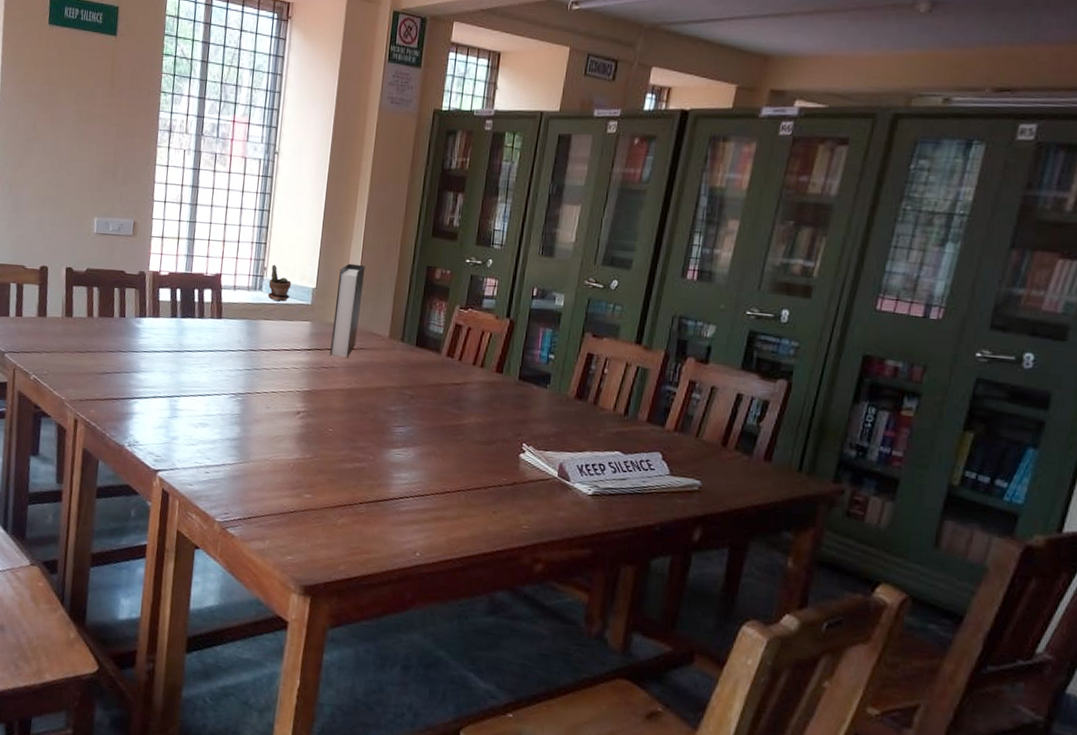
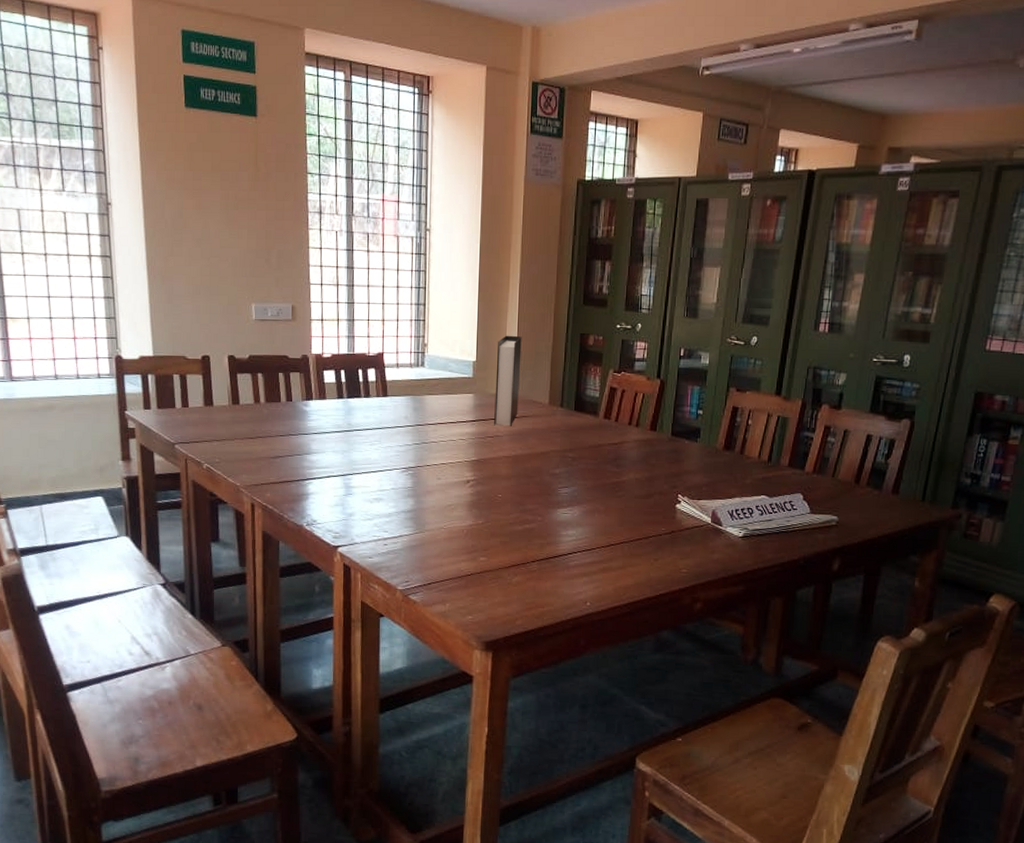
potted plant: present [267,264,292,302] -> none [430,340,453,377]

